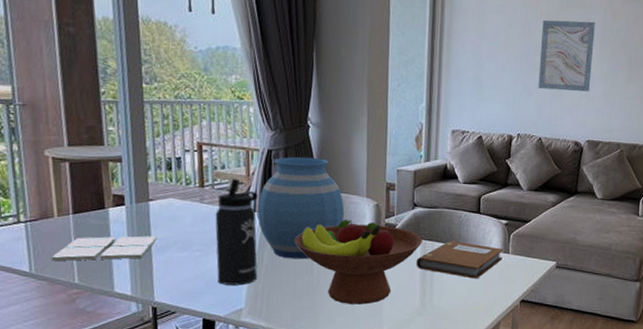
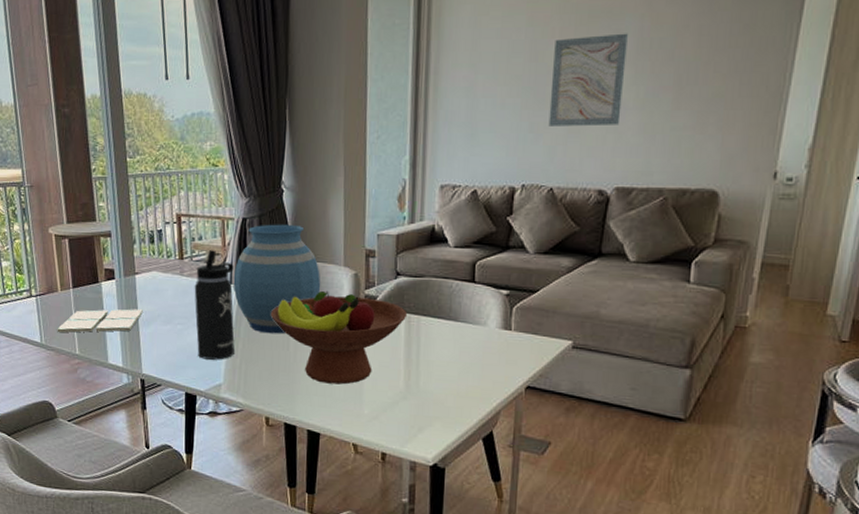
notebook: present [416,240,504,279] -> none [399,314,505,360]

